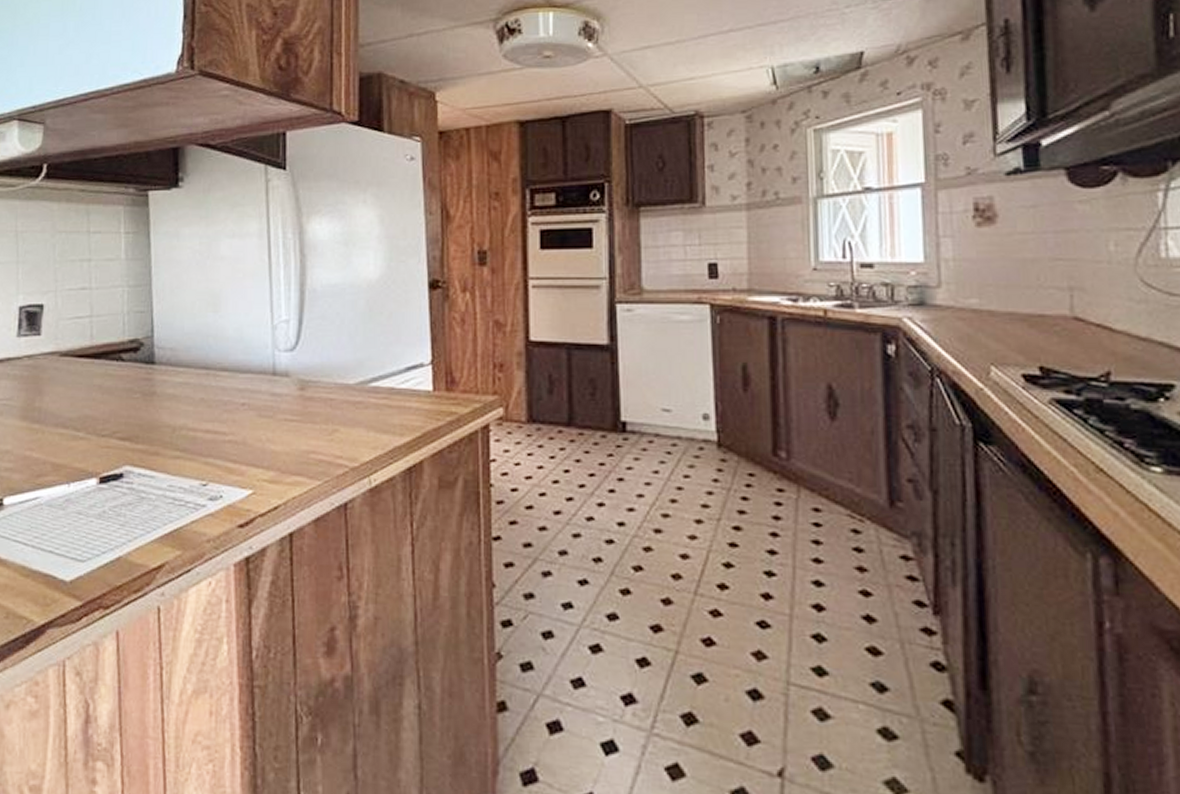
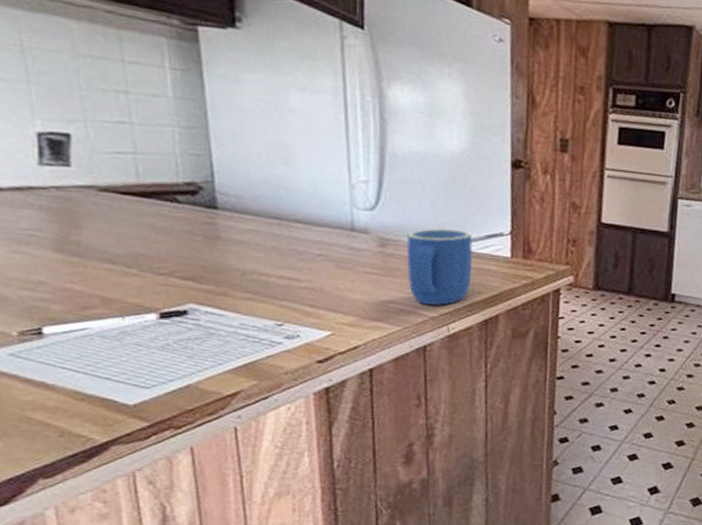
mug: none [326,363,392,453] -> present [406,228,473,305]

